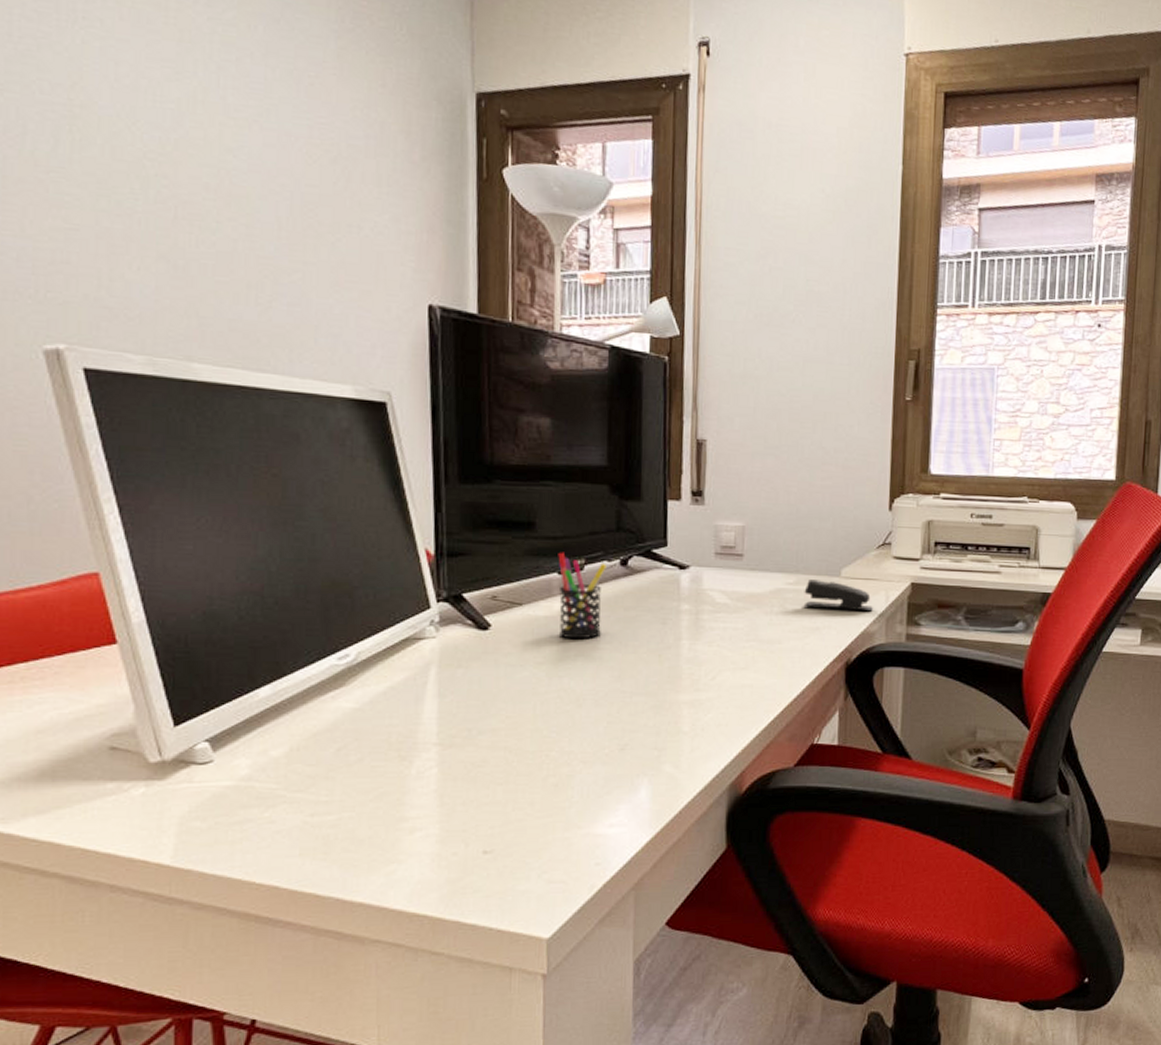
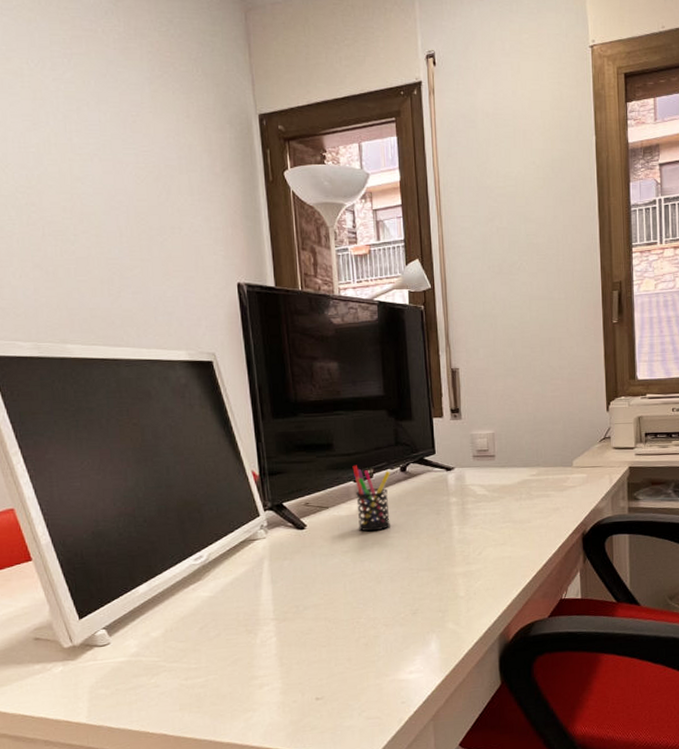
stapler: present [803,579,874,612] -> none [545,470,601,492]

